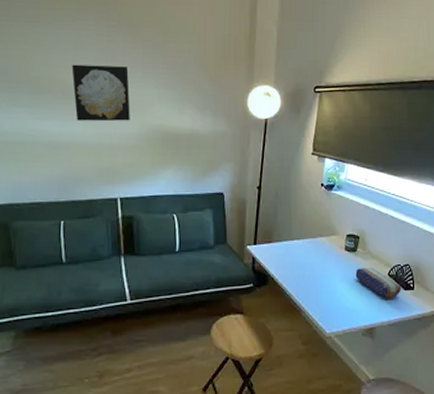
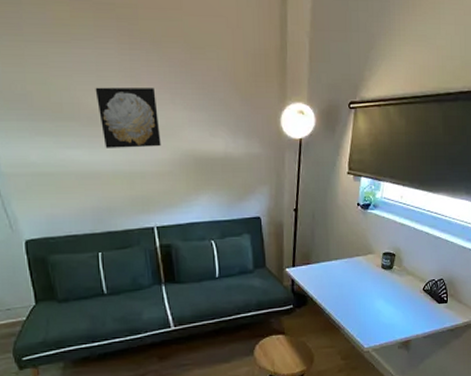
pencil case: present [355,267,401,299] -> none [391,283,435,313]

